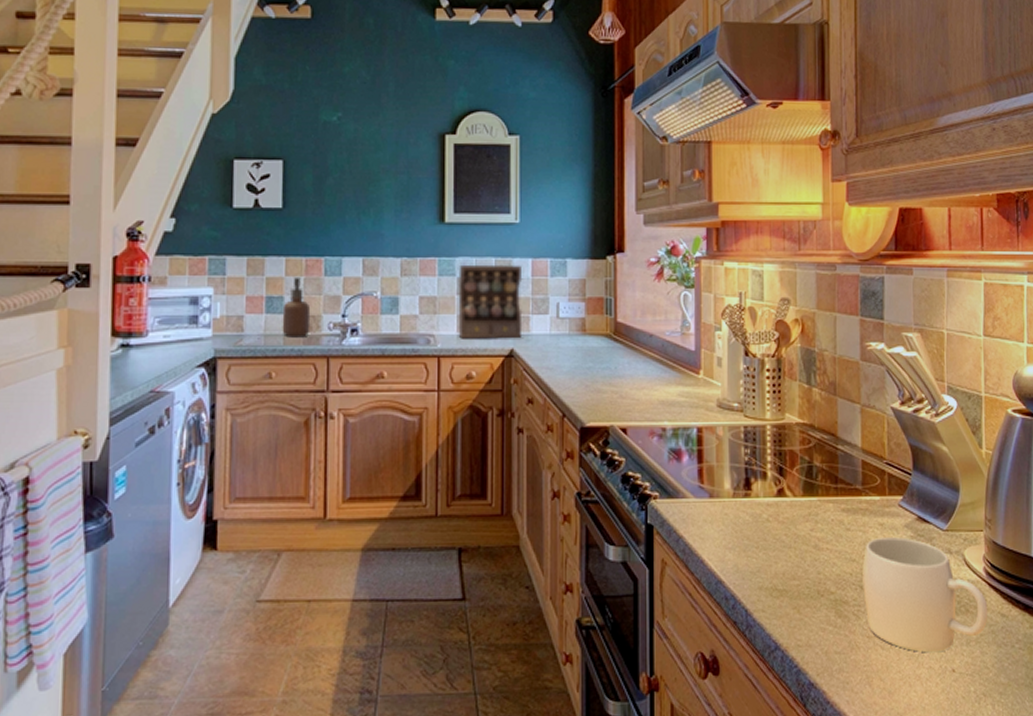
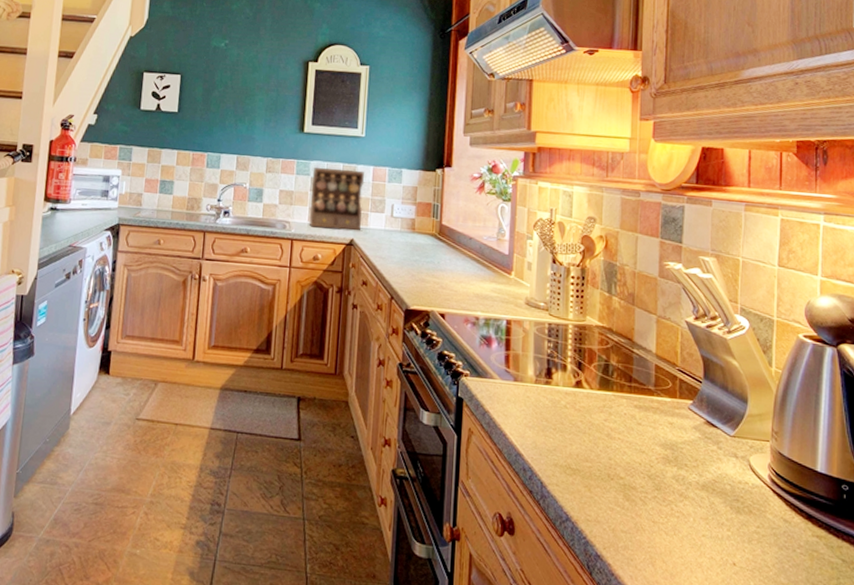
soap dispenser: present [282,276,309,338] -> none [170,166,193,215]
mug: present [862,537,988,653] -> none [650,435,771,546]

